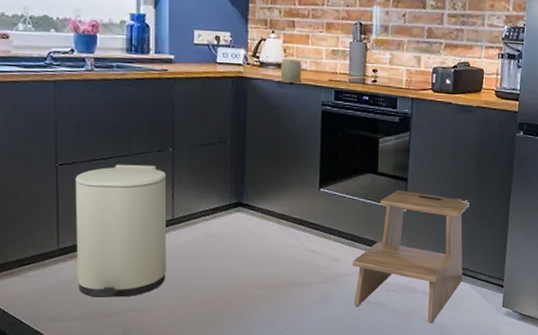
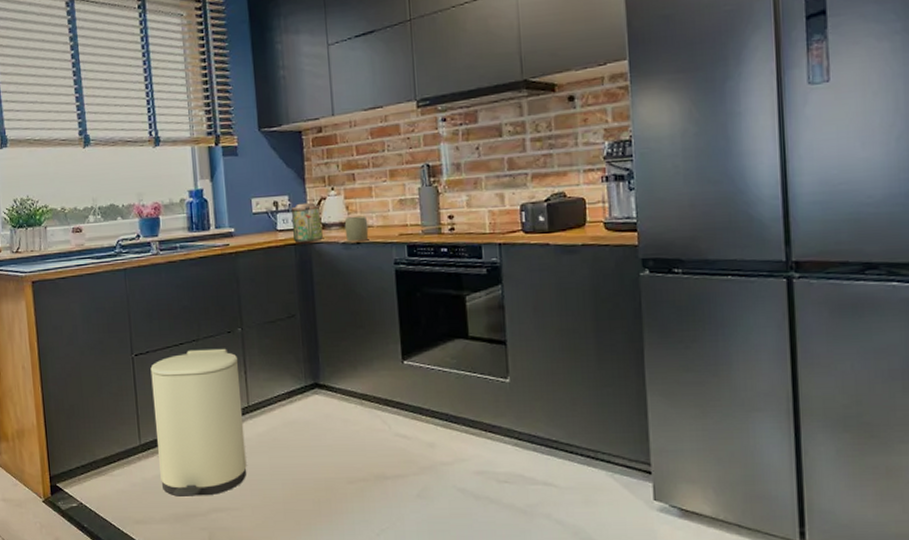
canister: none [231,40,260,78] -> present [290,202,323,244]
step stool: present [353,190,471,323] -> none [452,356,594,523]

